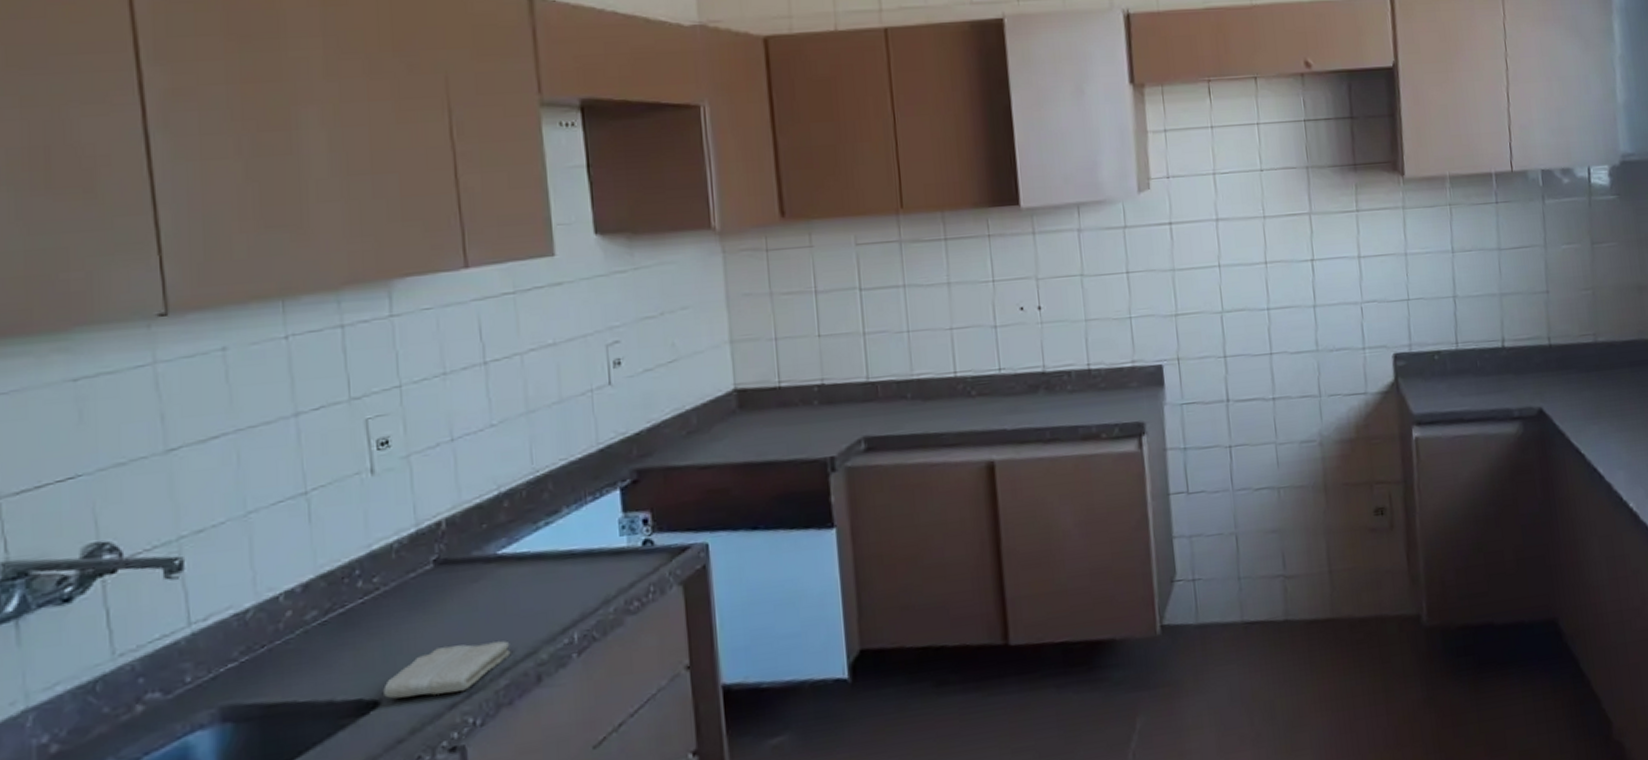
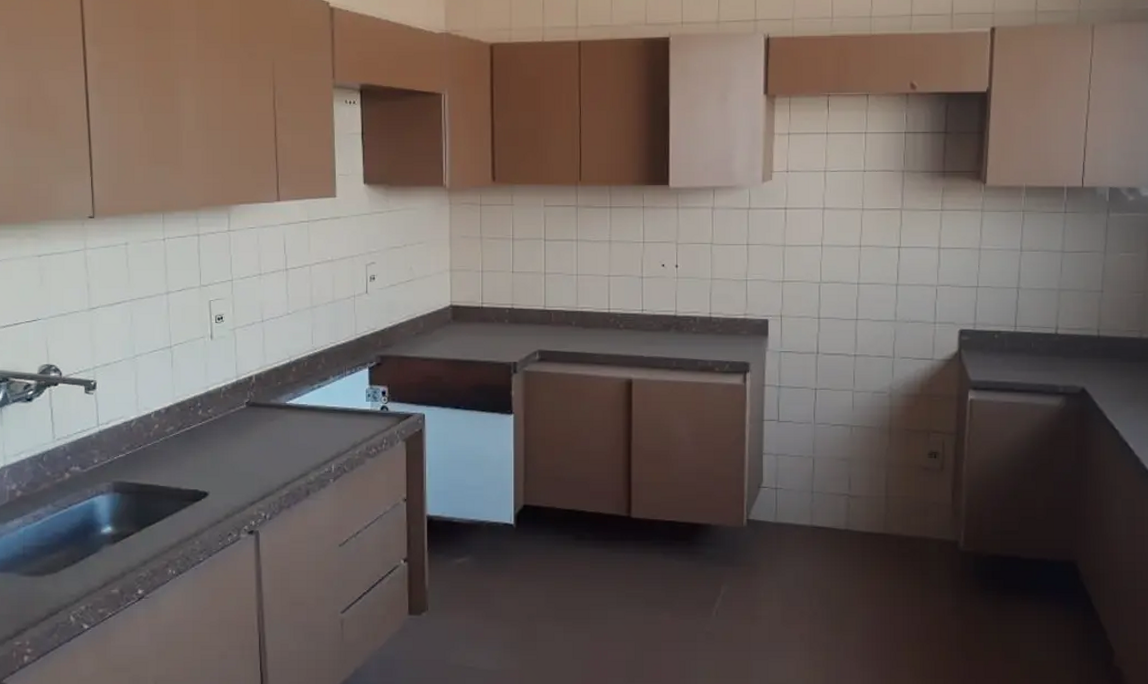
washcloth: present [383,641,511,699] -> none [211,463,291,495]

